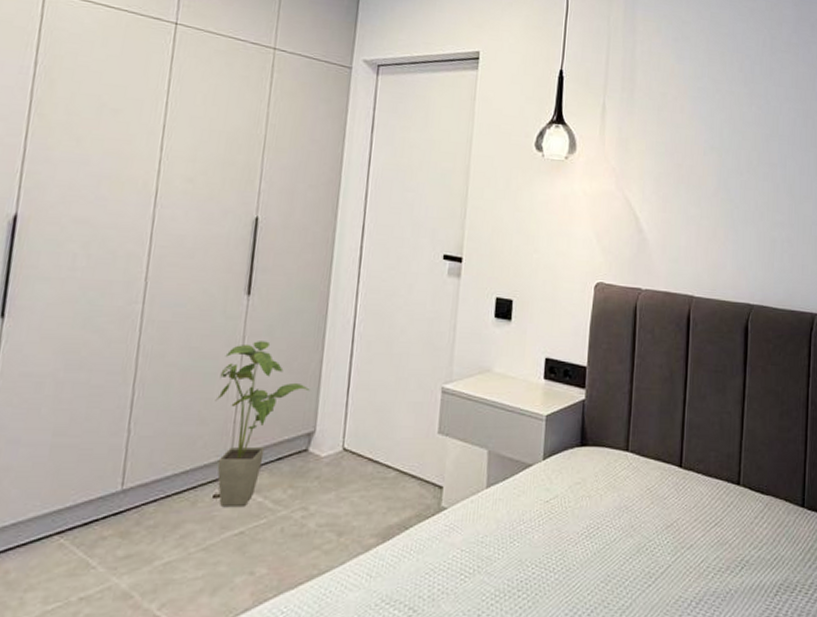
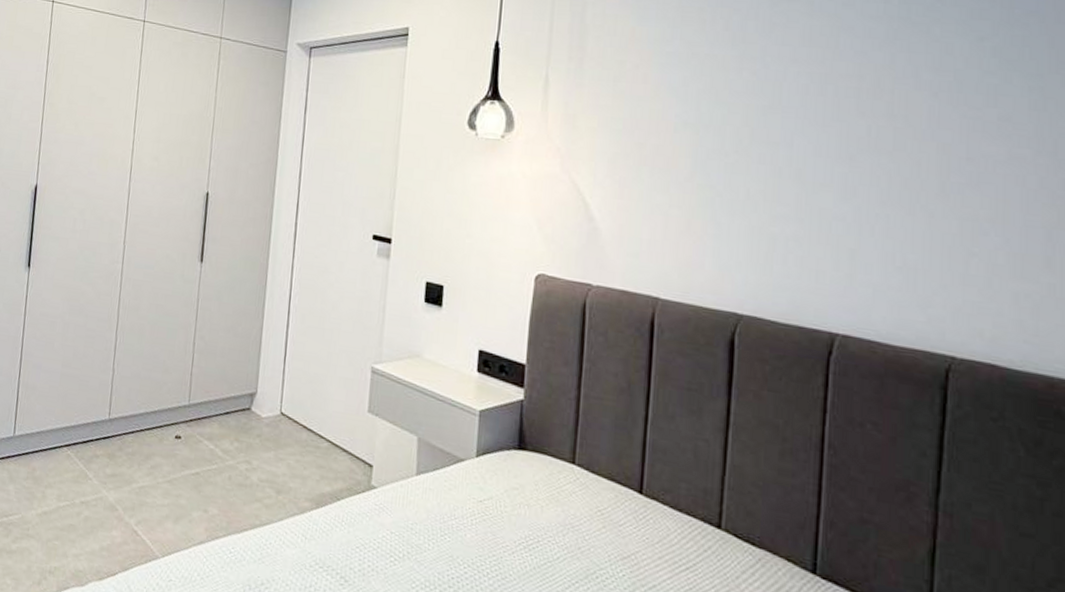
house plant: present [215,341,310,506] -> none [176,304,252,450]

